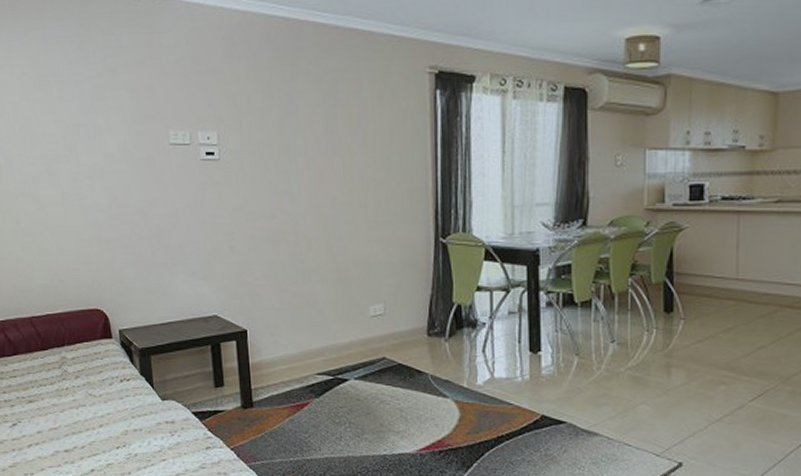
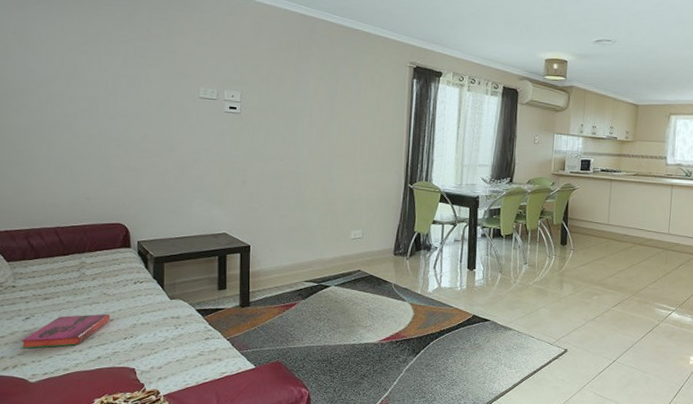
hardback book: none [10,418,100,460] -> present [21,313,111,349]

